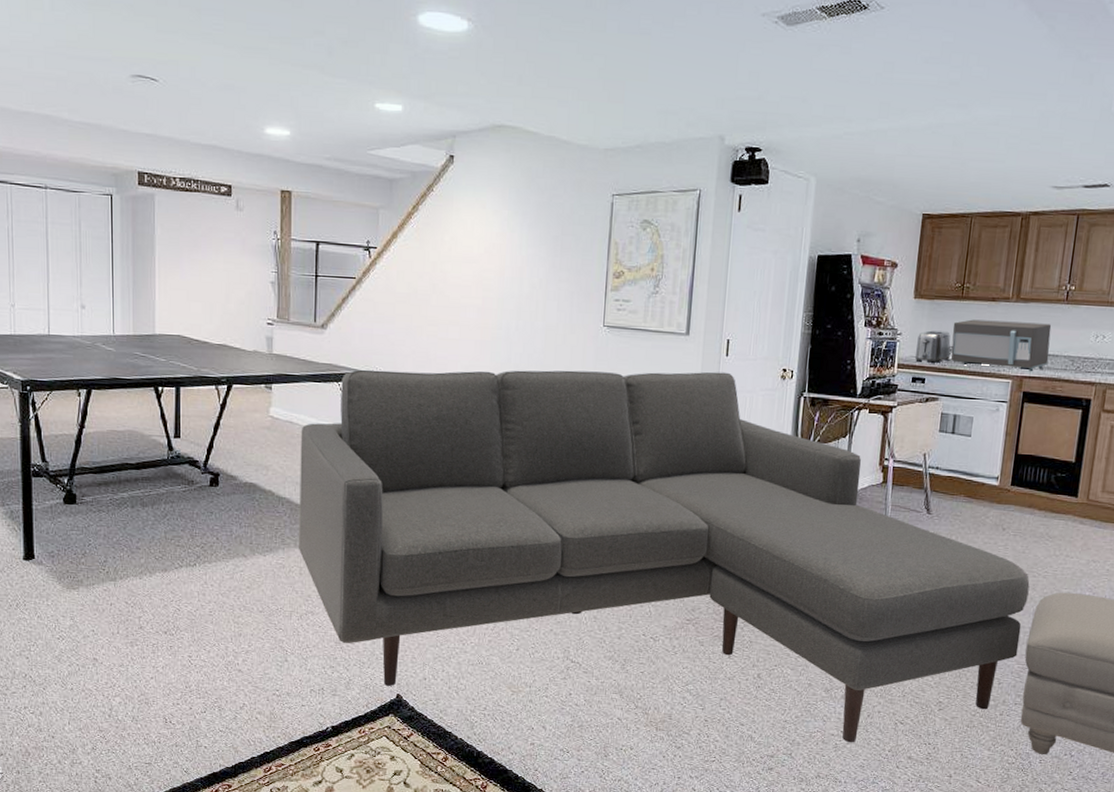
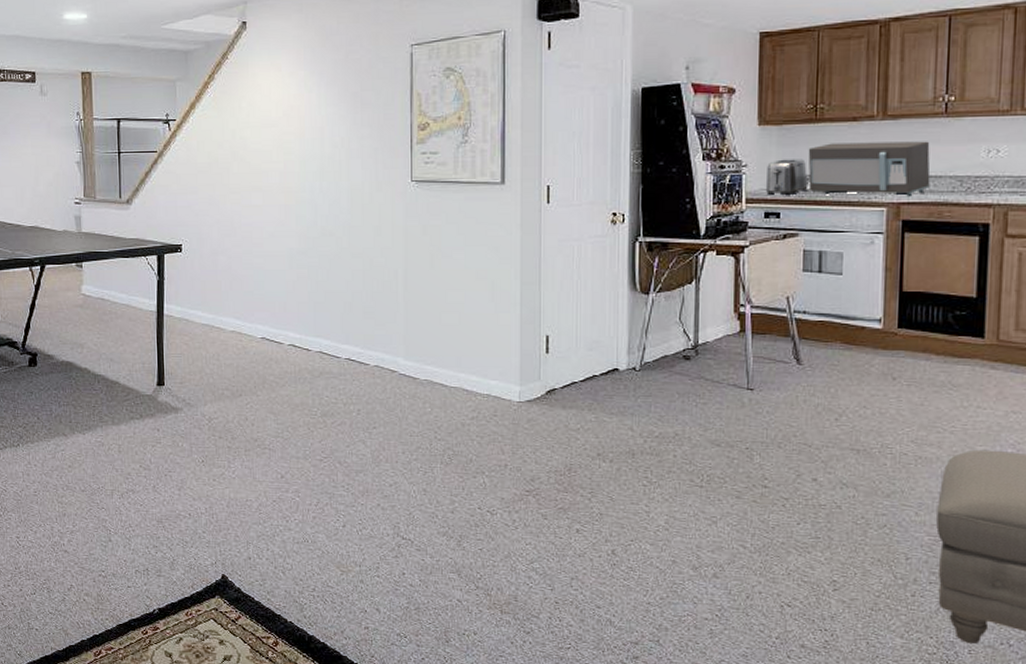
sofa: present [299,369,1030,743] -> none [112,221,934,629]

